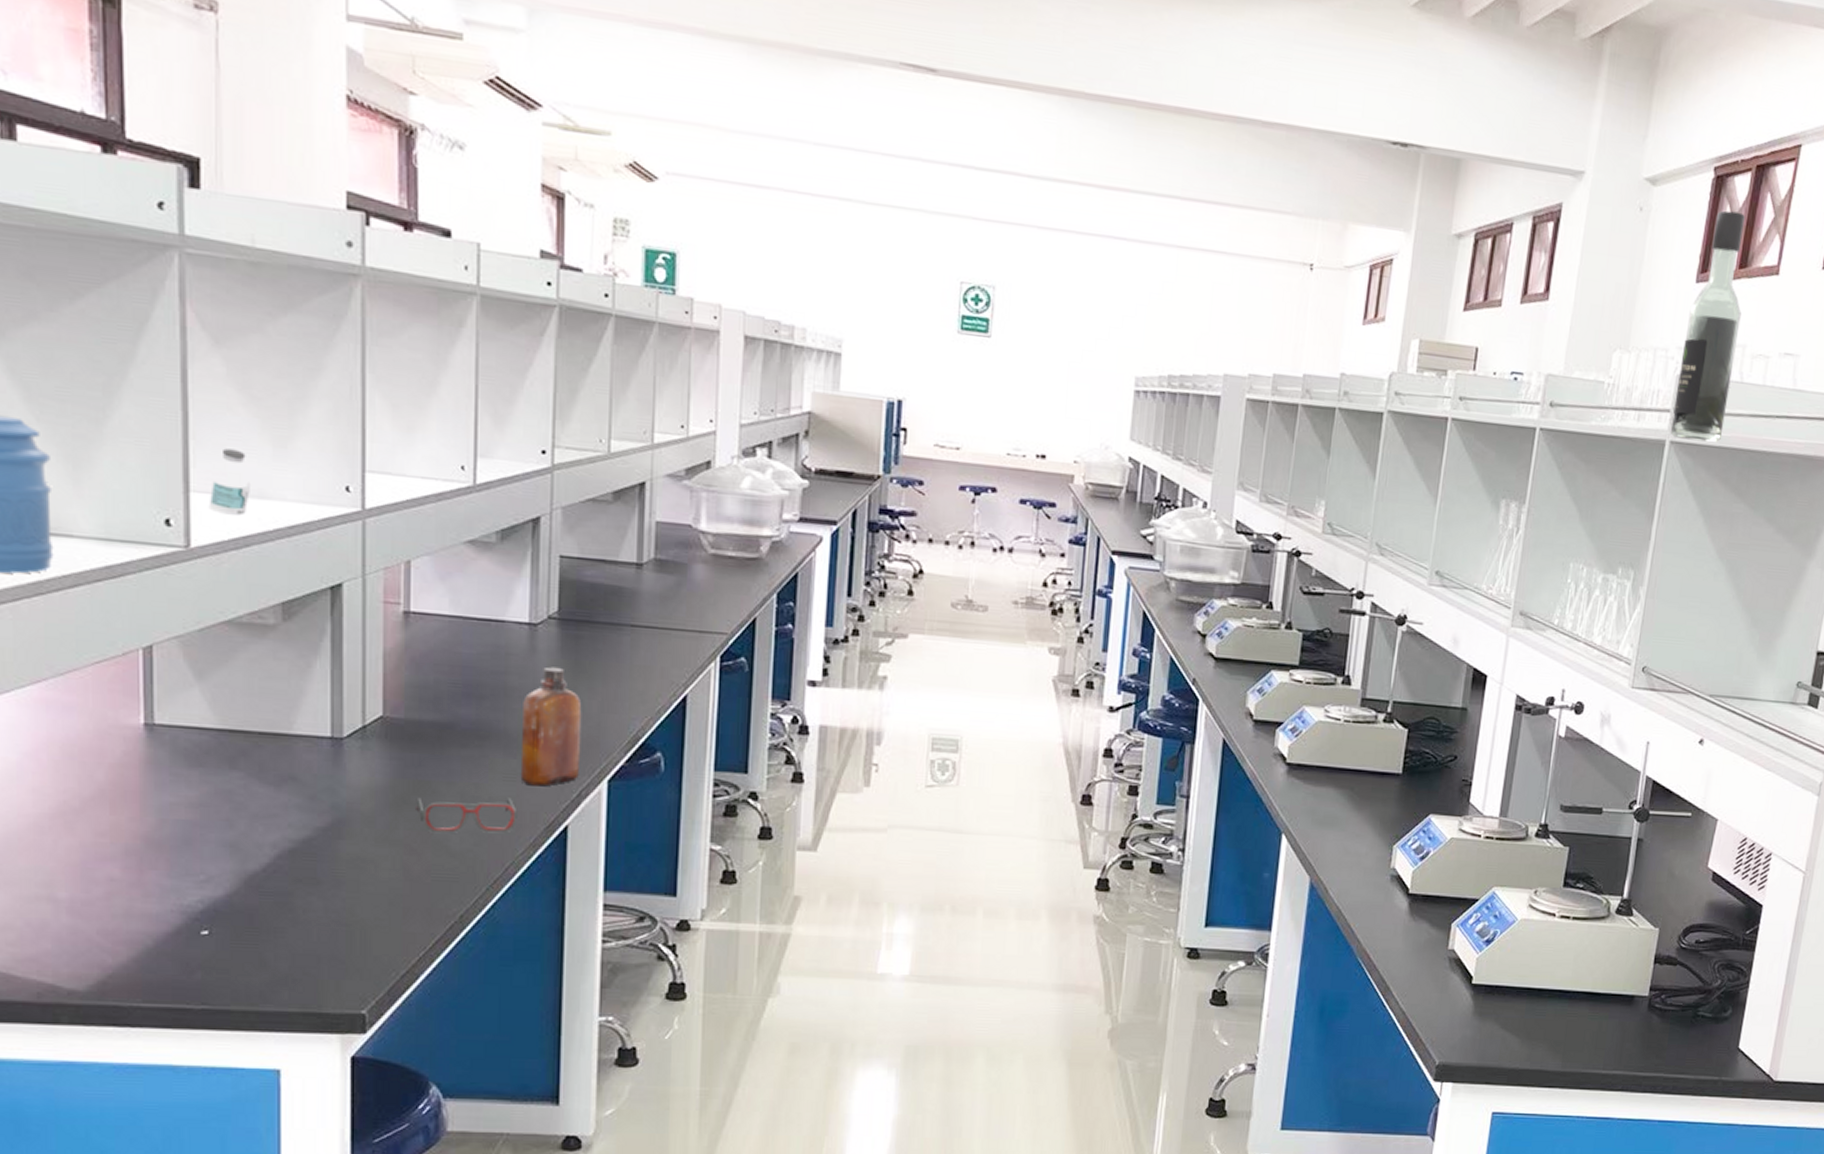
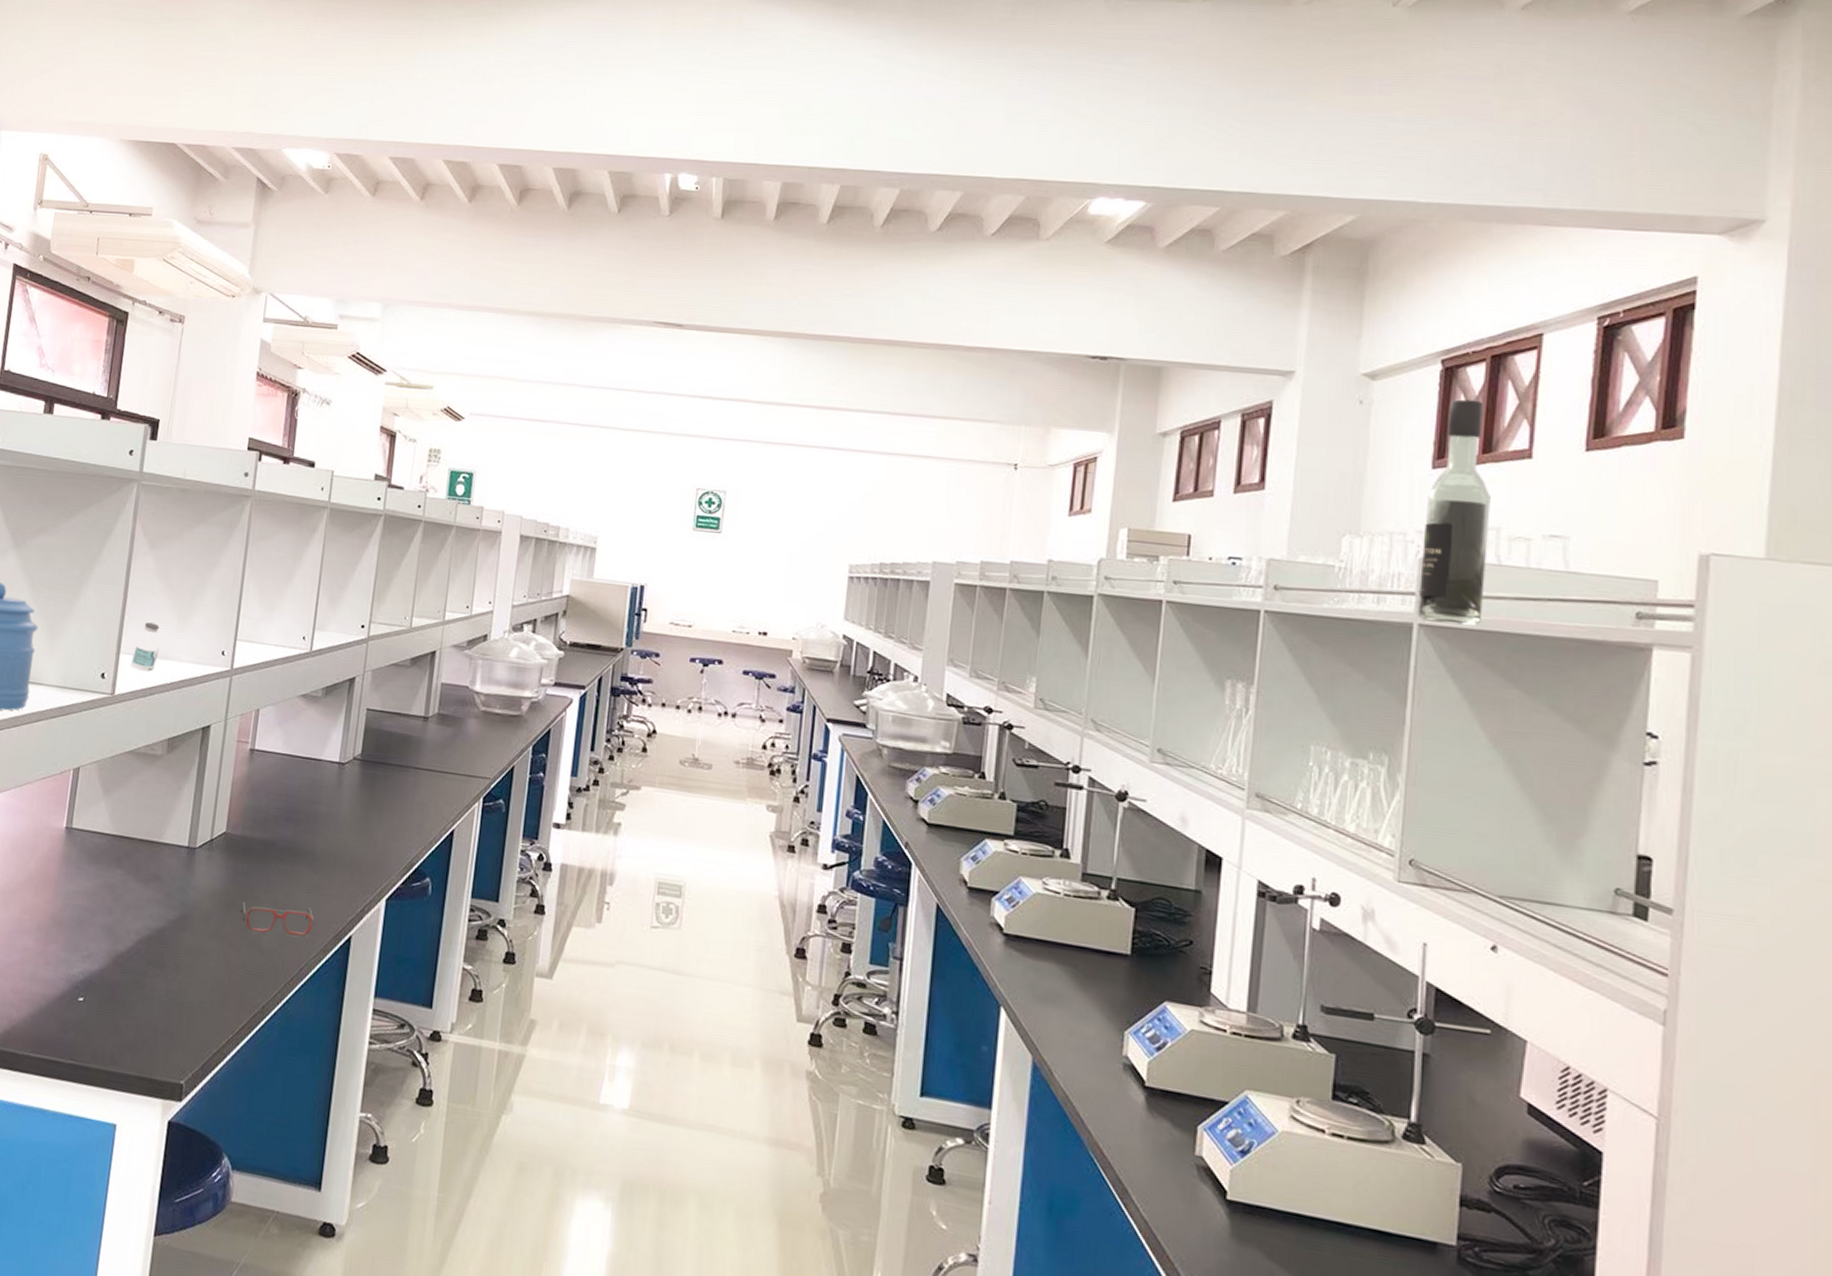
flask: present [520,666,582,787] -> none [319,799,372,900]

